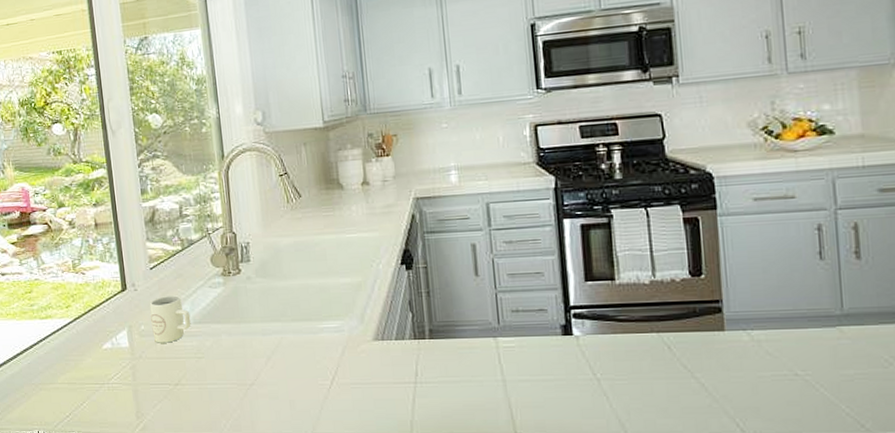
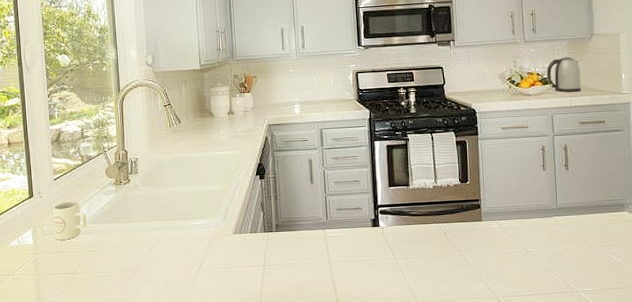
kettle: none [823,93,881,146] -> present [546,57,582,93]

